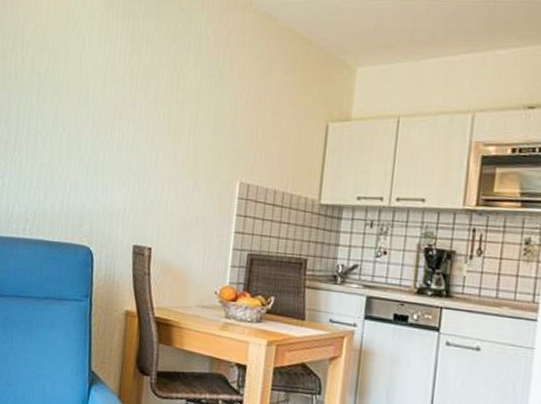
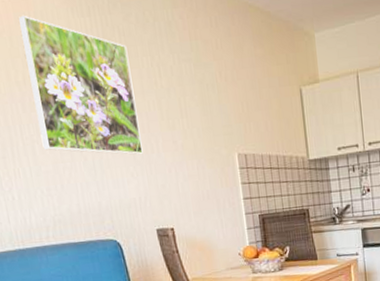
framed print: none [45,12,152,165] -> present [18,15,143,156]

